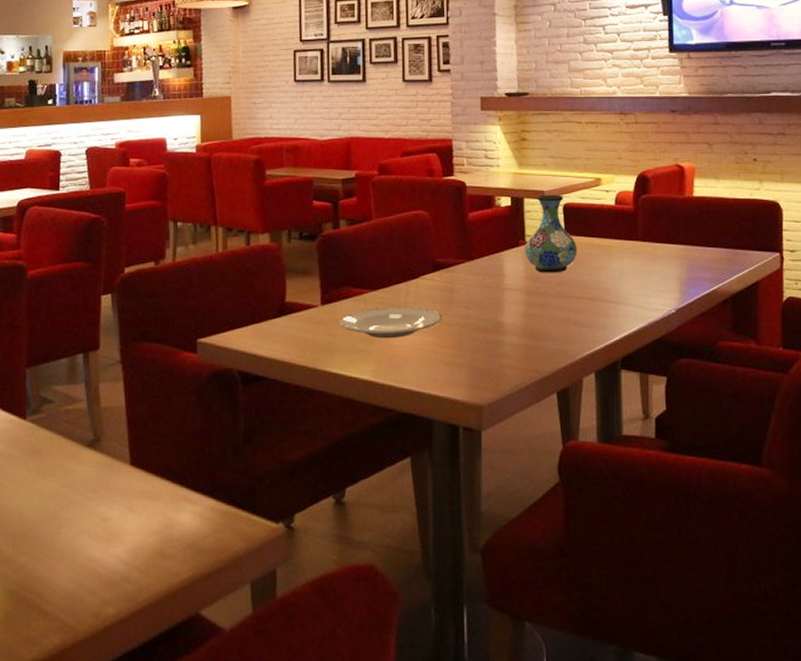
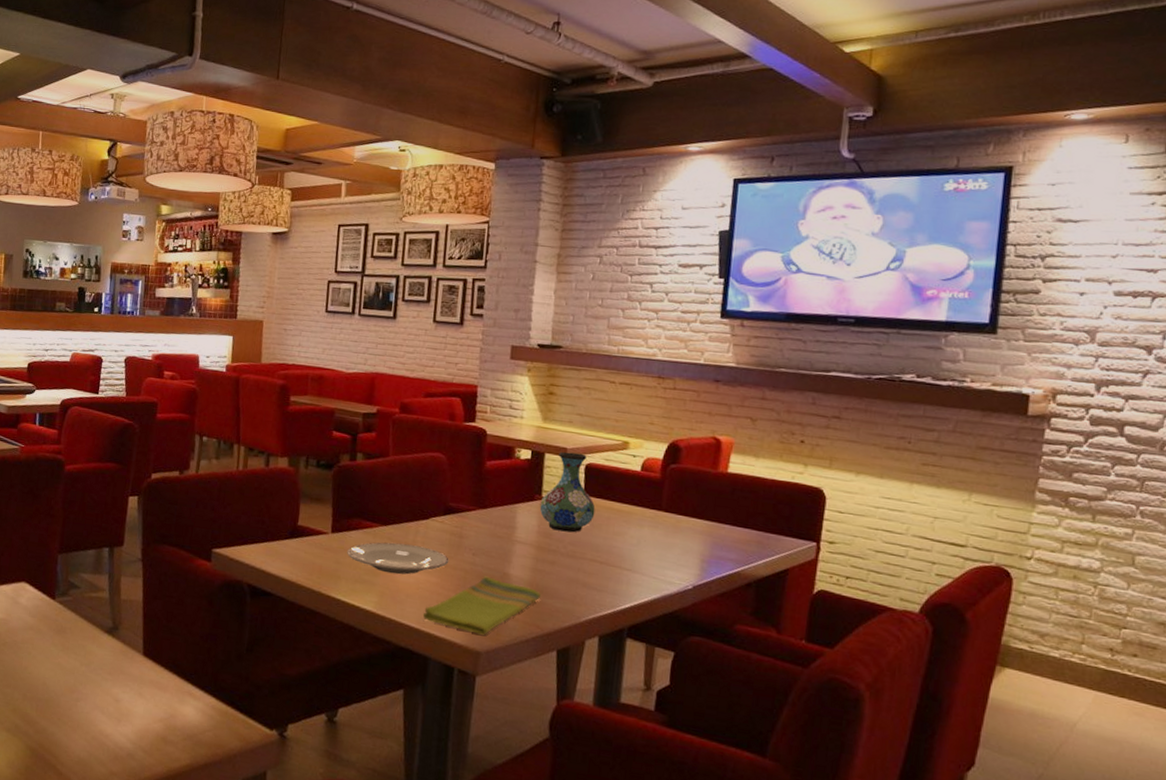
dish towel: none [423,328,535,388] -> present [423,576,540,635]

